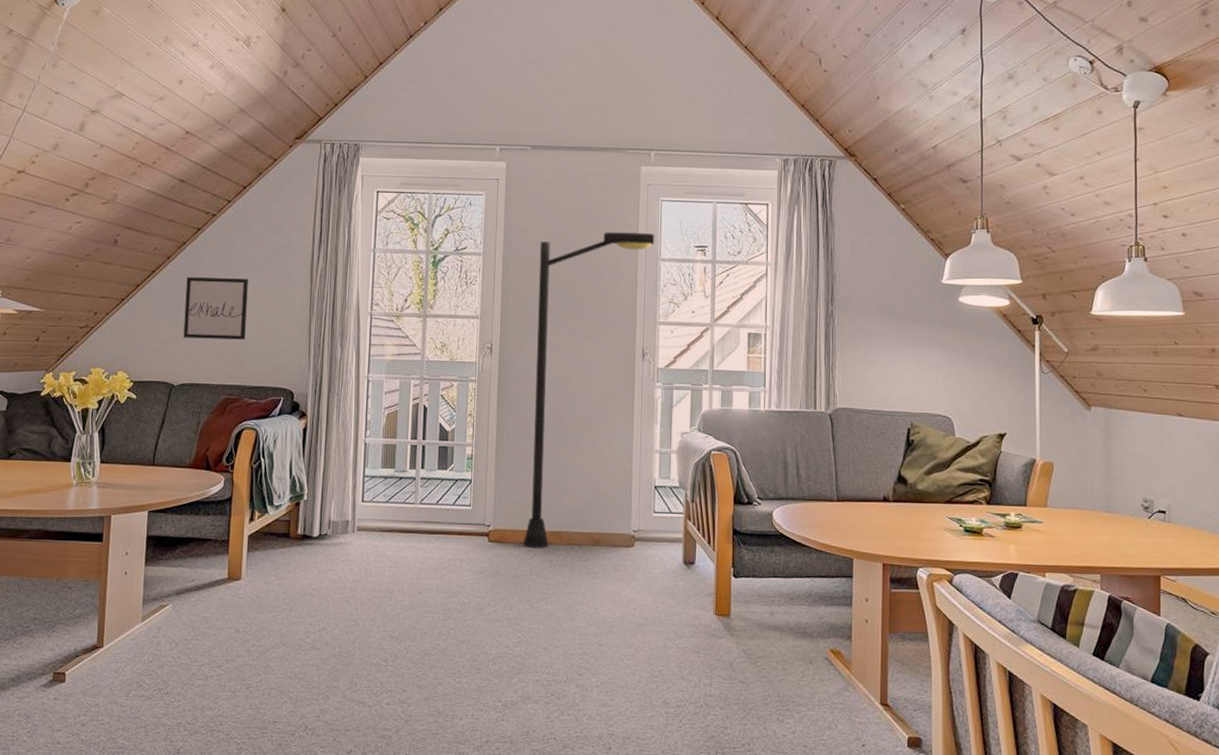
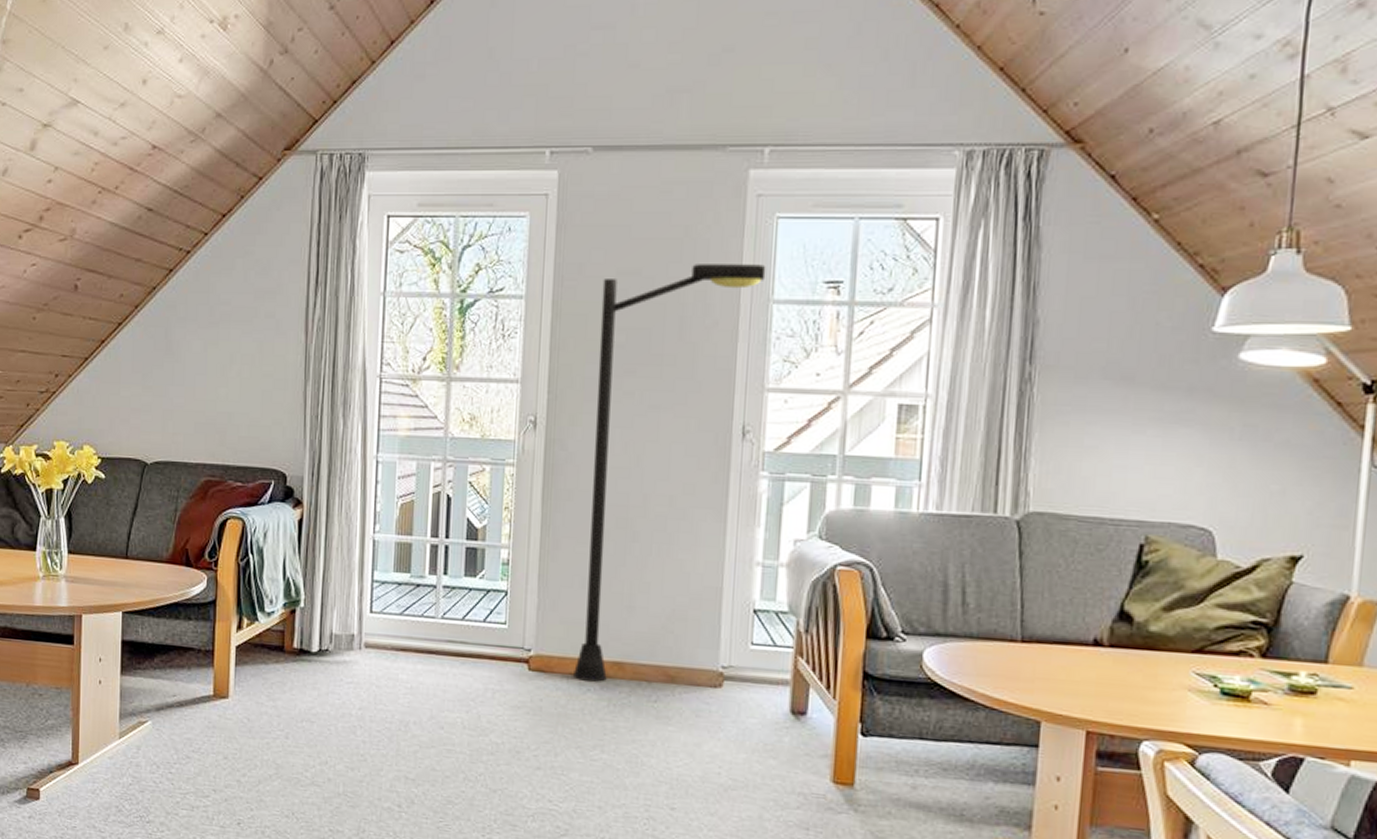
wall art: present [183,277,248,340] -> none [156,331,230,409]

